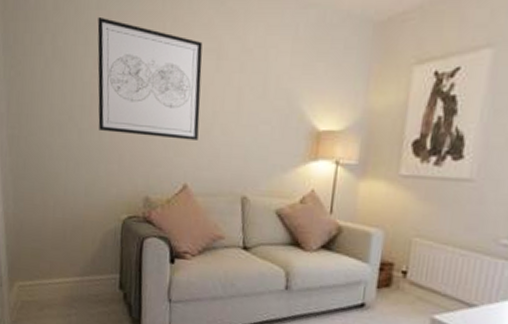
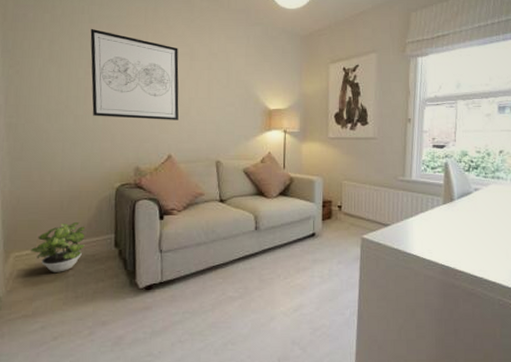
potted plant: none [33,255,89,309] -> present [30,222,86,272]

